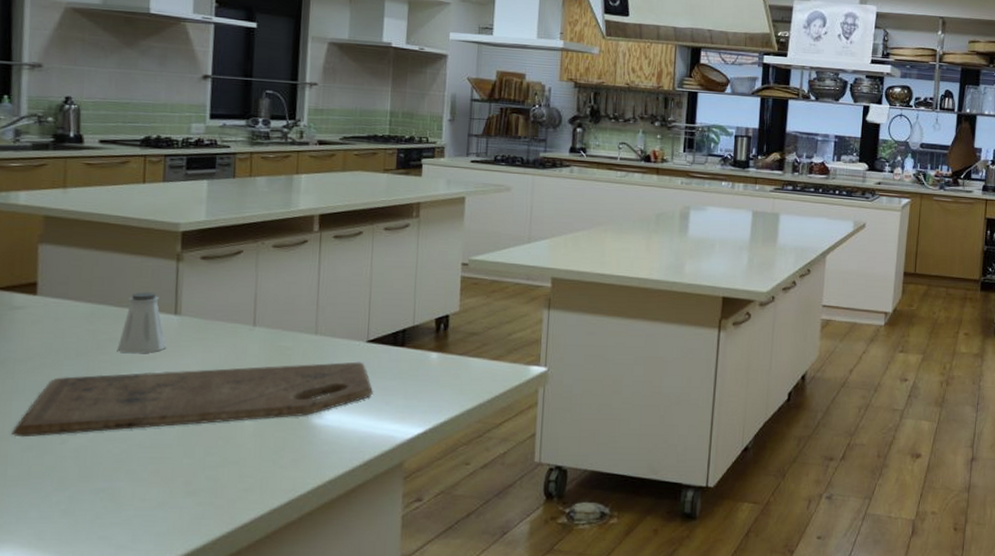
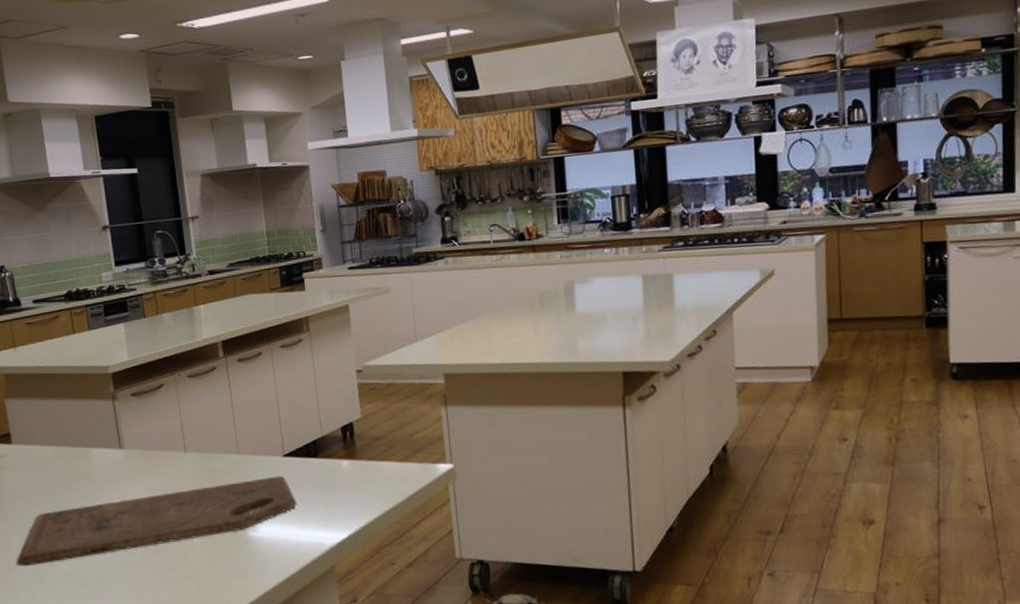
saltshaker: present [117,291,166,354] -> none [80,430,118,488]

